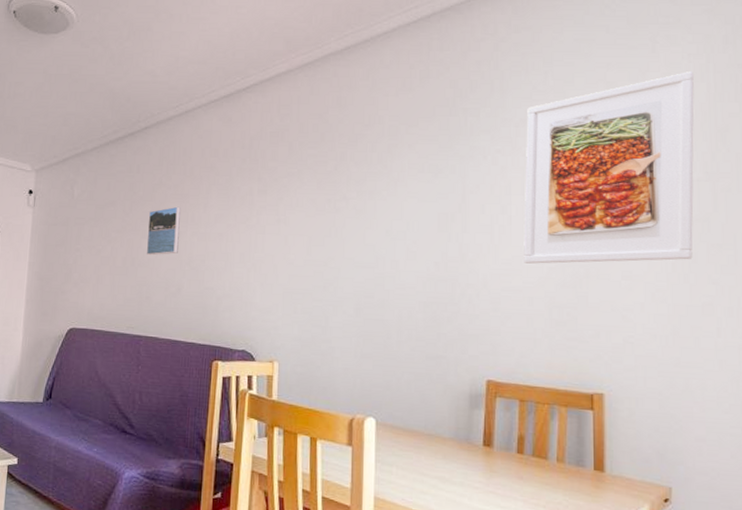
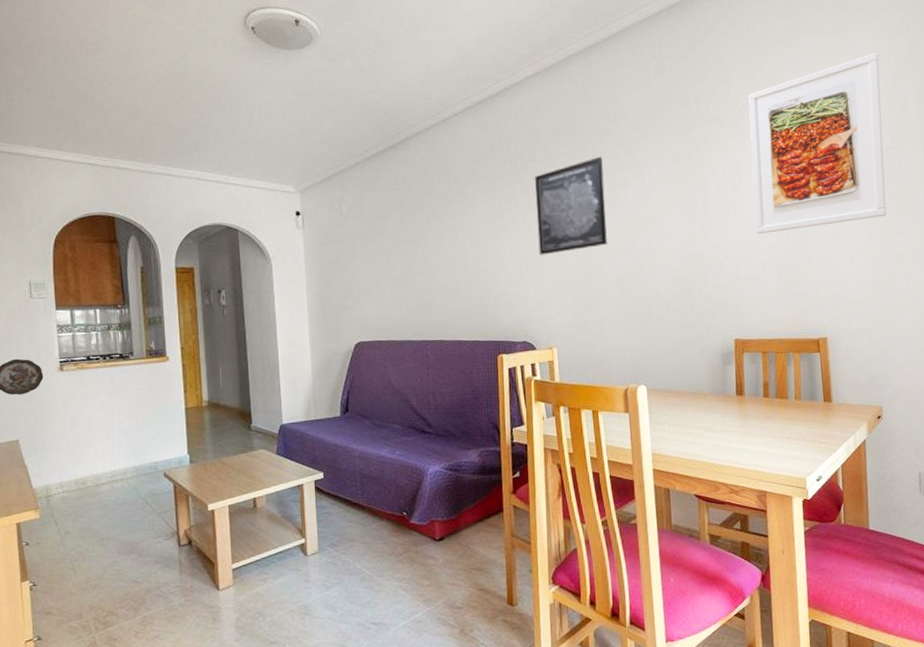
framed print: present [146,206,181,256] -> none [419,213,453,264]
wall art: none [270,161,352,261] -> present [535,156,608,255]

